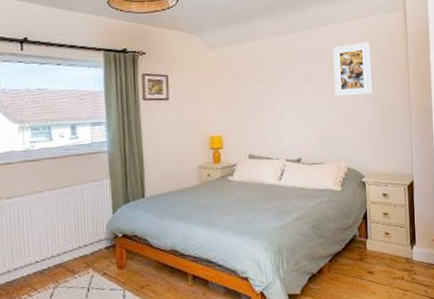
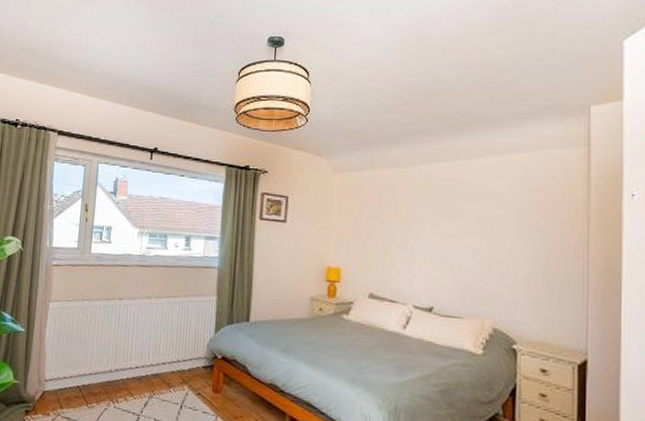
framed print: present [333,41,372,97] -> none [484,180,536,243]

